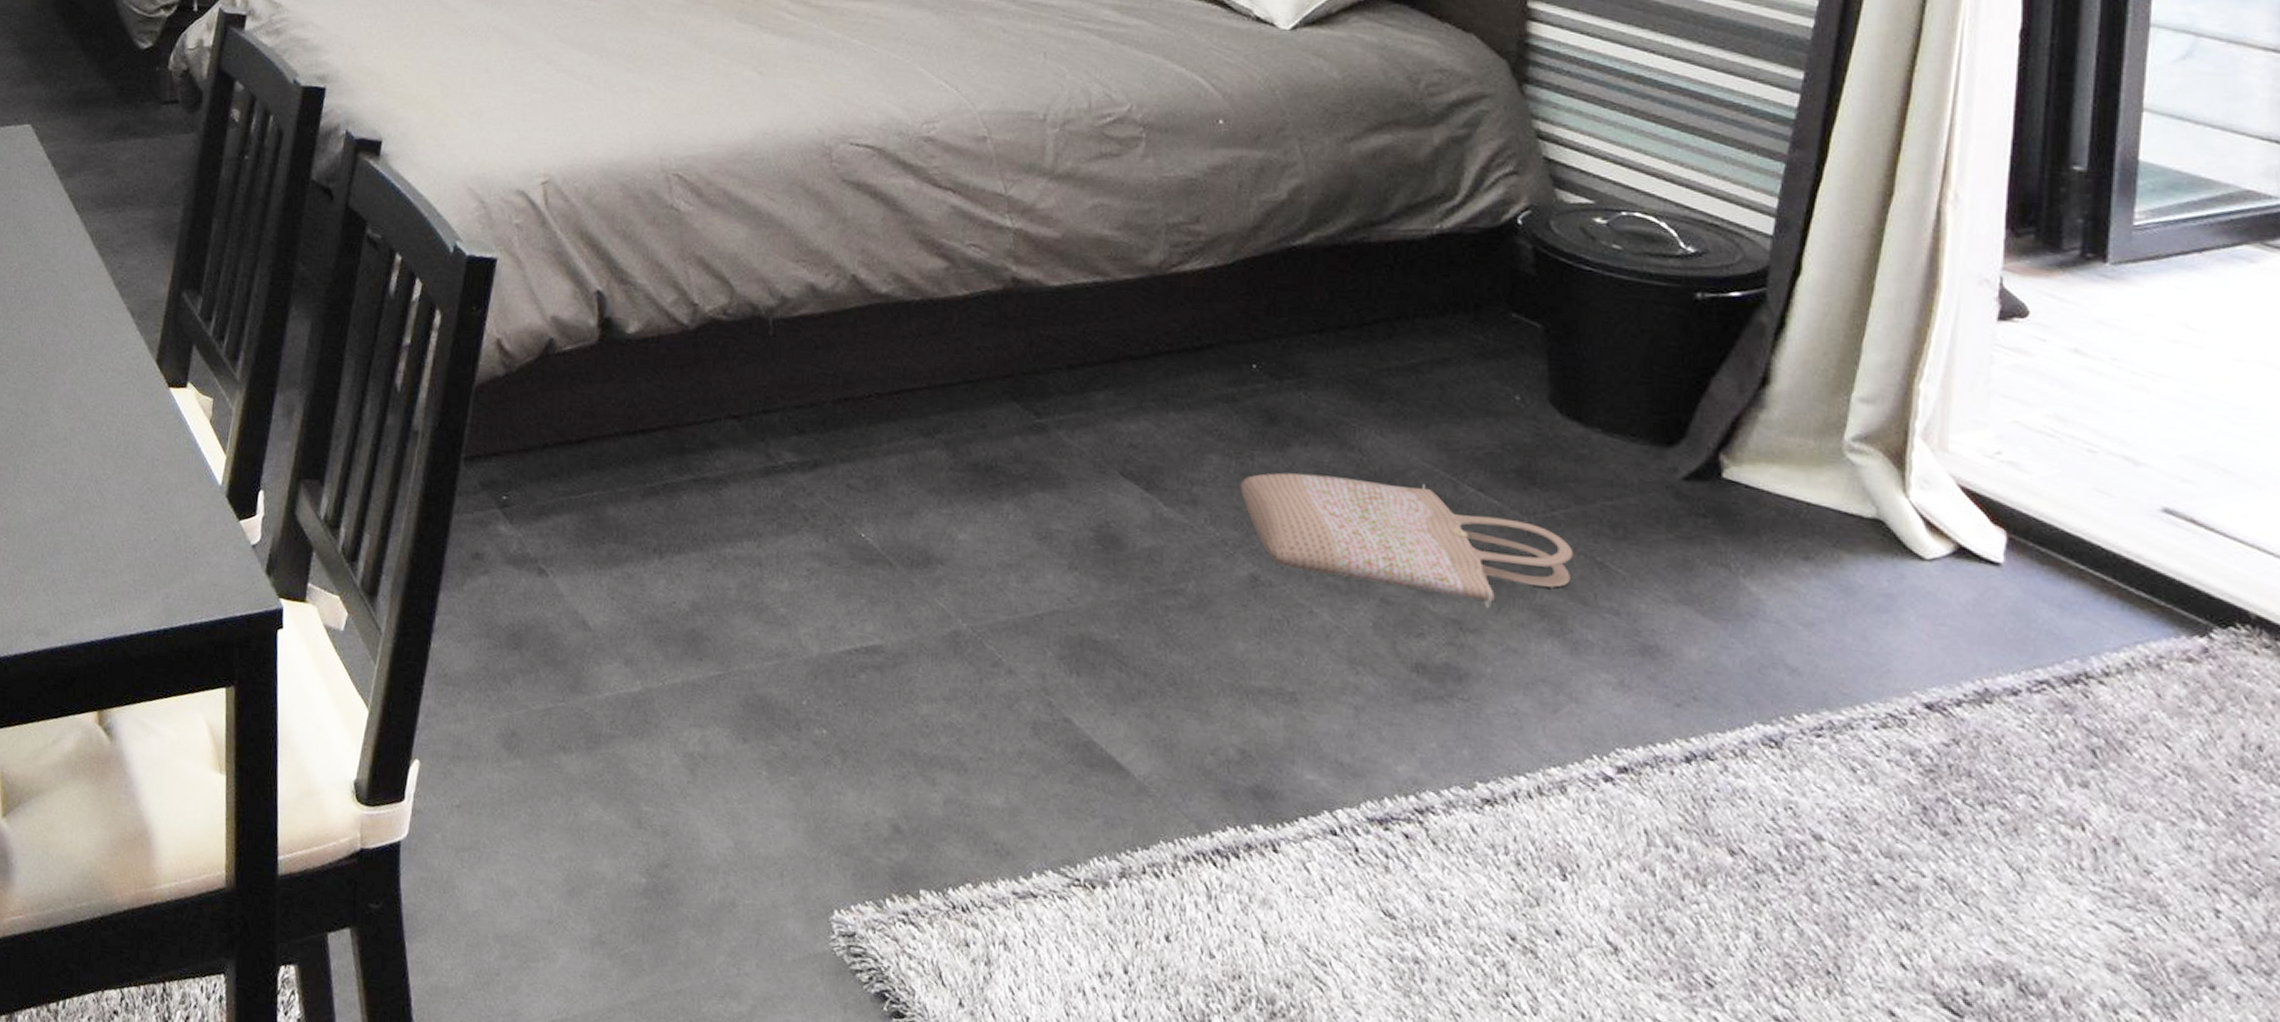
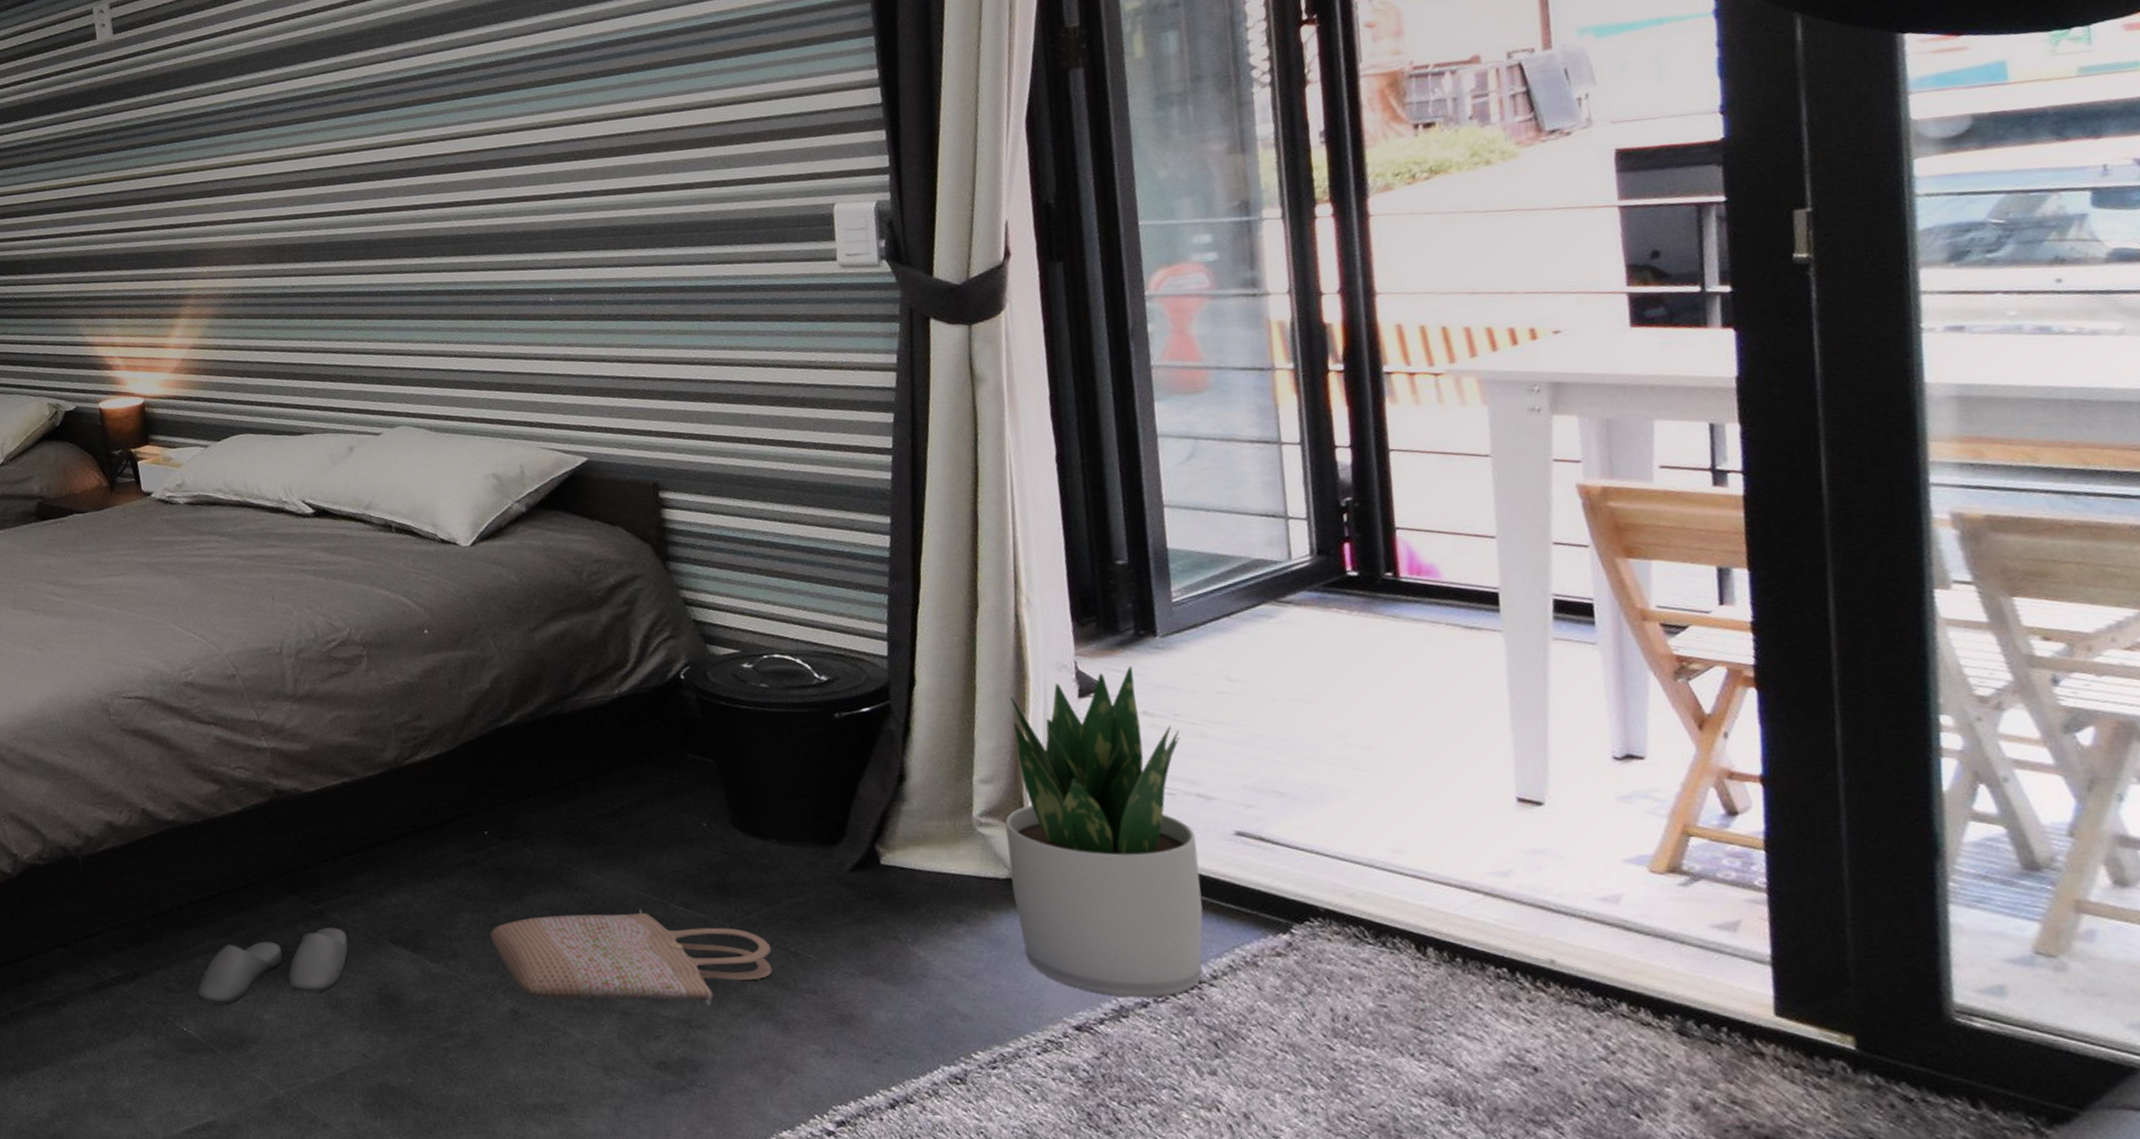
slippers: none [884,445,1071,519] -> present [197,927,349,1004]
planter: none [1877,292,2115,687] -> present [1005,665,1203,998]

